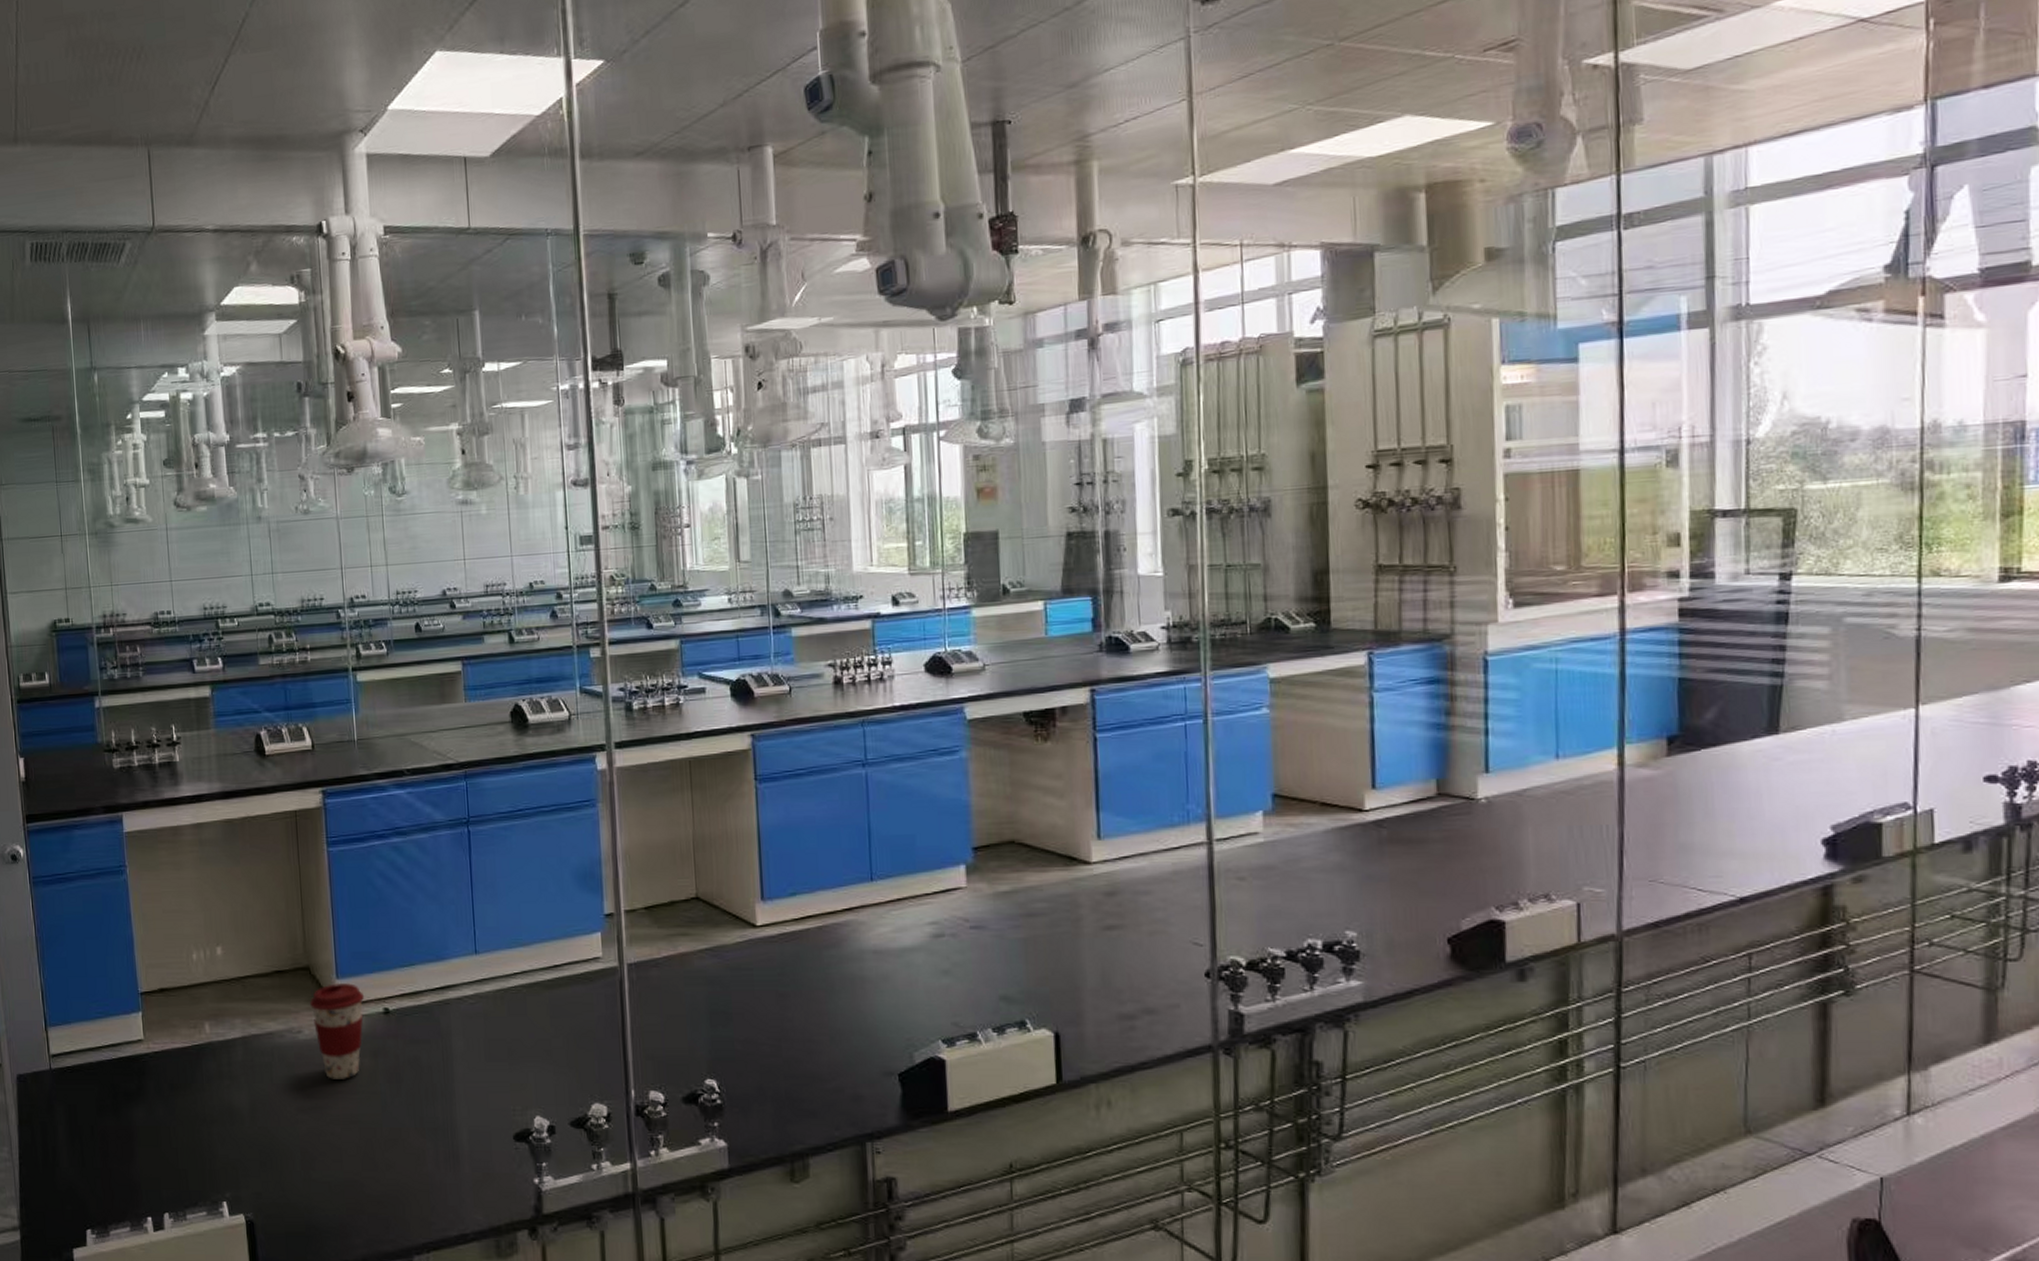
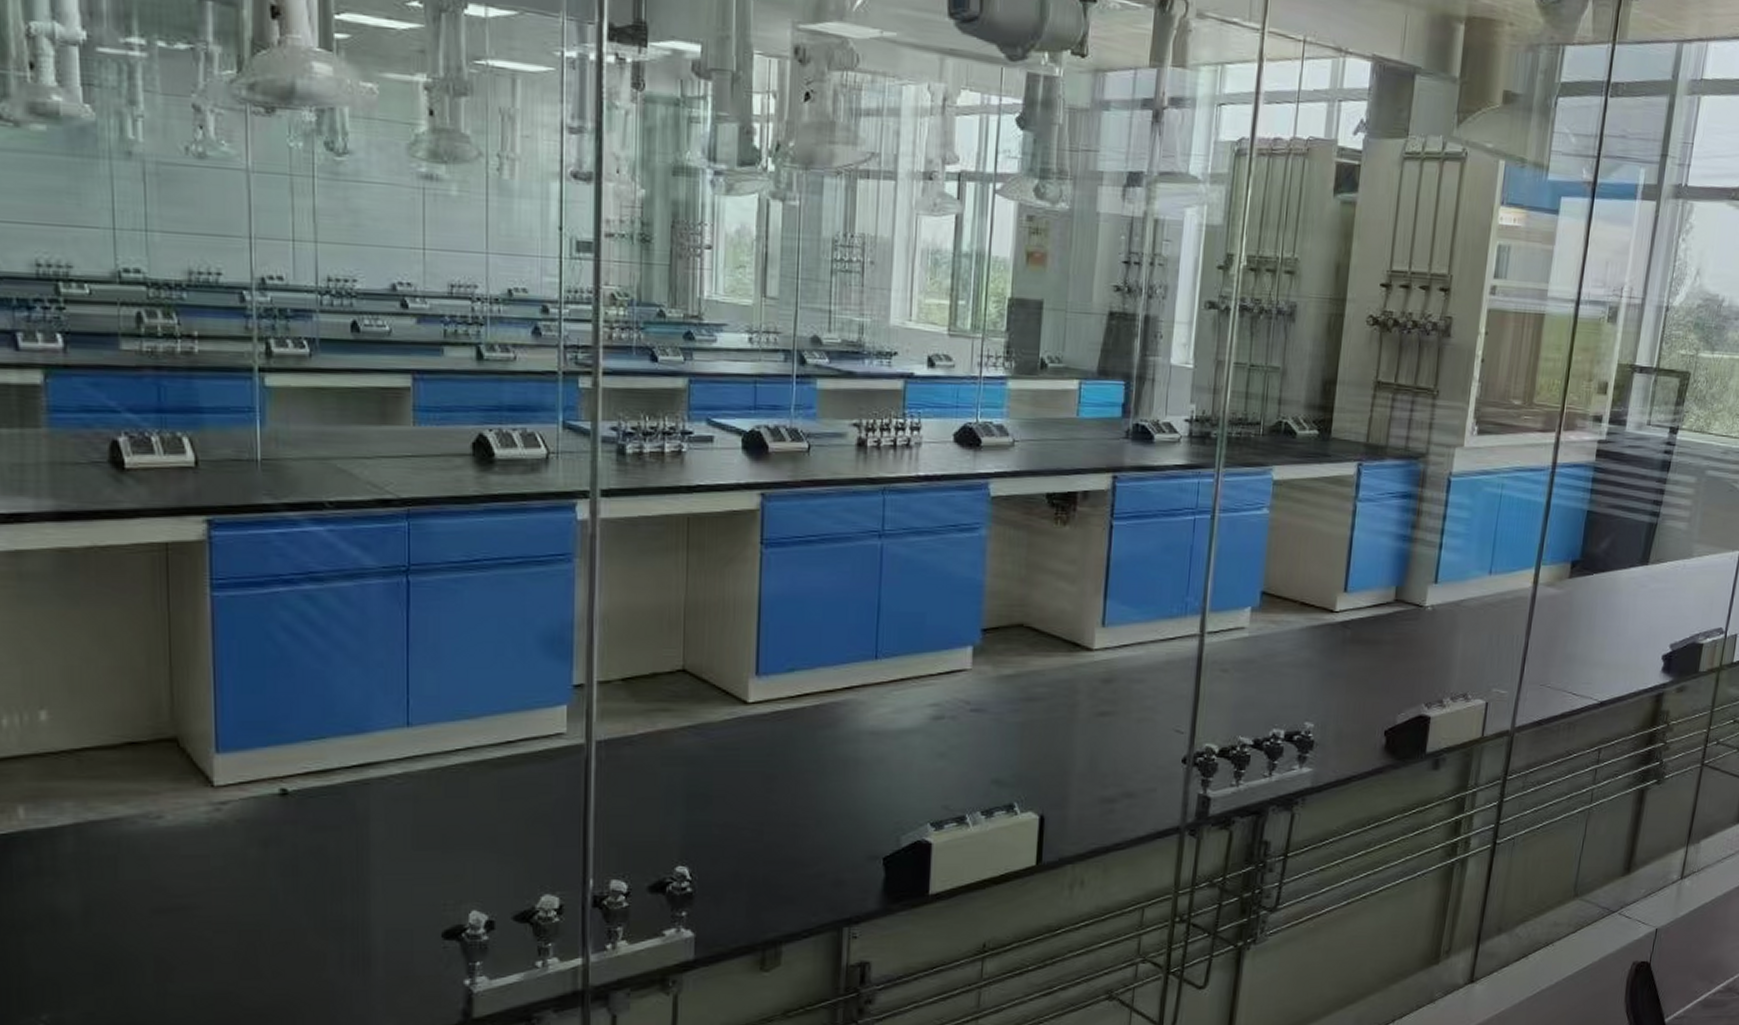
coffee cup: present [310,983,365,1079] -> none [176,759,255,874]

